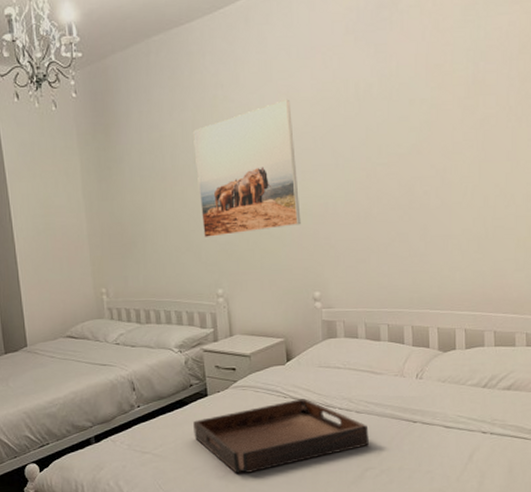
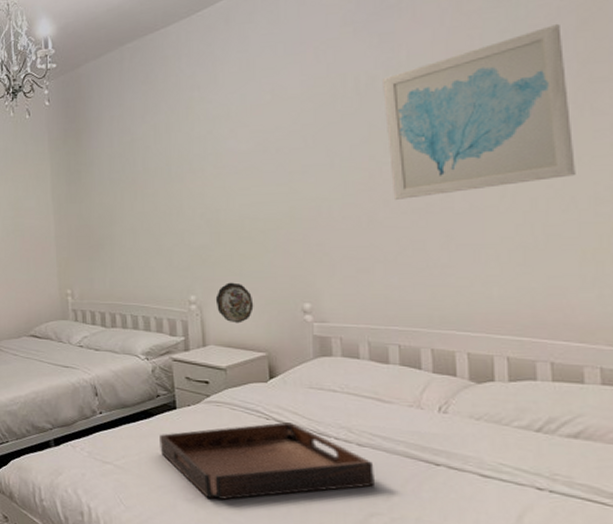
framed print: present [193,99,301,239] -> none [167,97,288,242]
decorative plate: none [240,275,273,313] -> present [215,282,254,324]
wall art: none [378,45,515,198] -> present [383,23,576,201]

